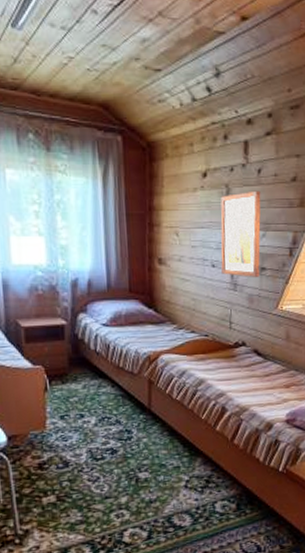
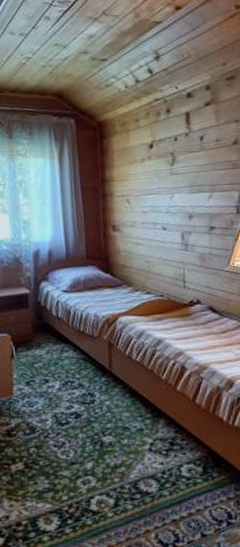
wall art: present [220,190,261,277] -> none [167,155,210,237]

